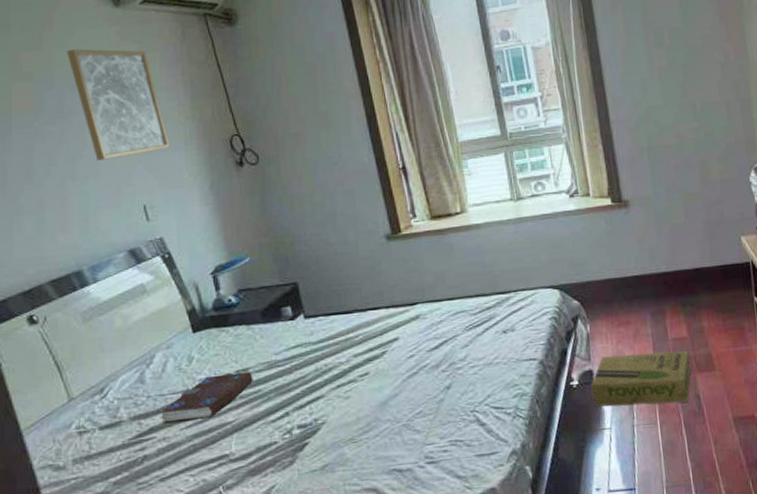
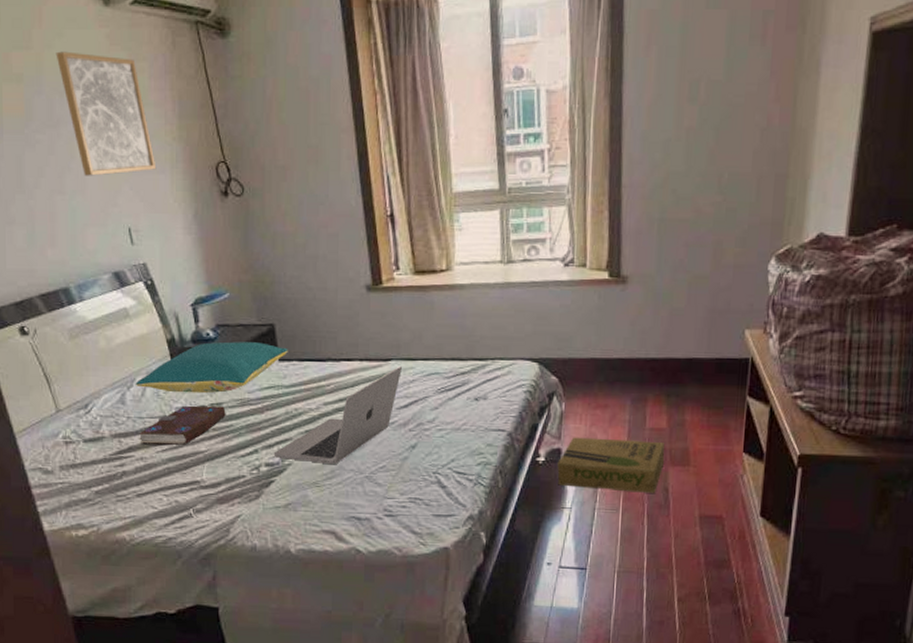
pillow: none [155,302,313,365] -> present [135,341,288,394]
laptop: none [305,308,429,418] -> present [273,366,402,465]

